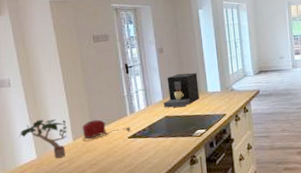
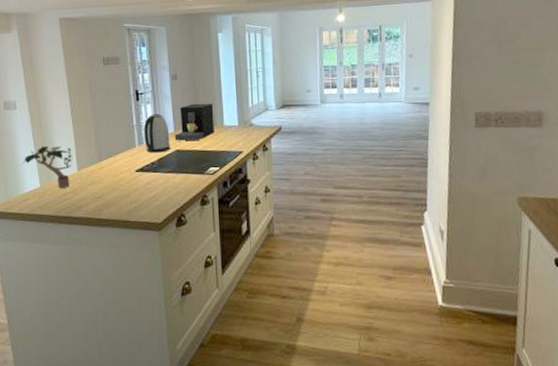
toaster: present [82,119,131,141] -> none [87,149,139,172]
kettle: none [134,84,160,120] -> present [143,114,170,153]

